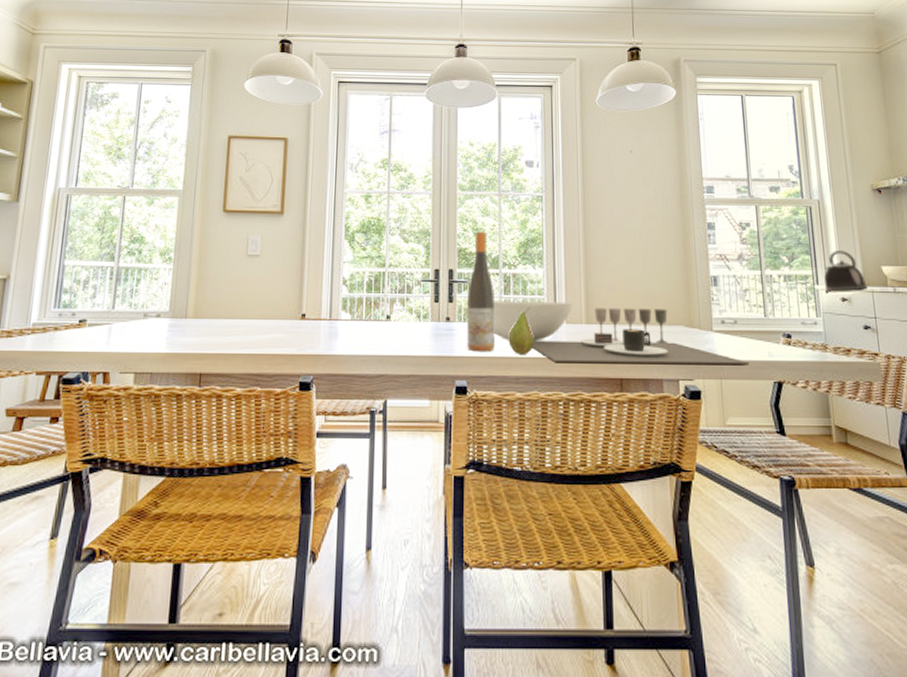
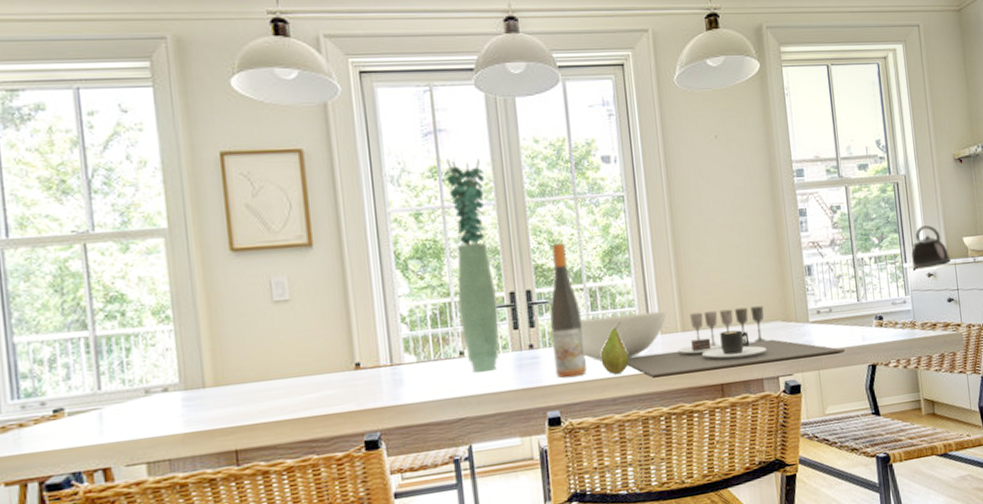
vase: none [390,153,425,336] -> present [444,159,499,373]

